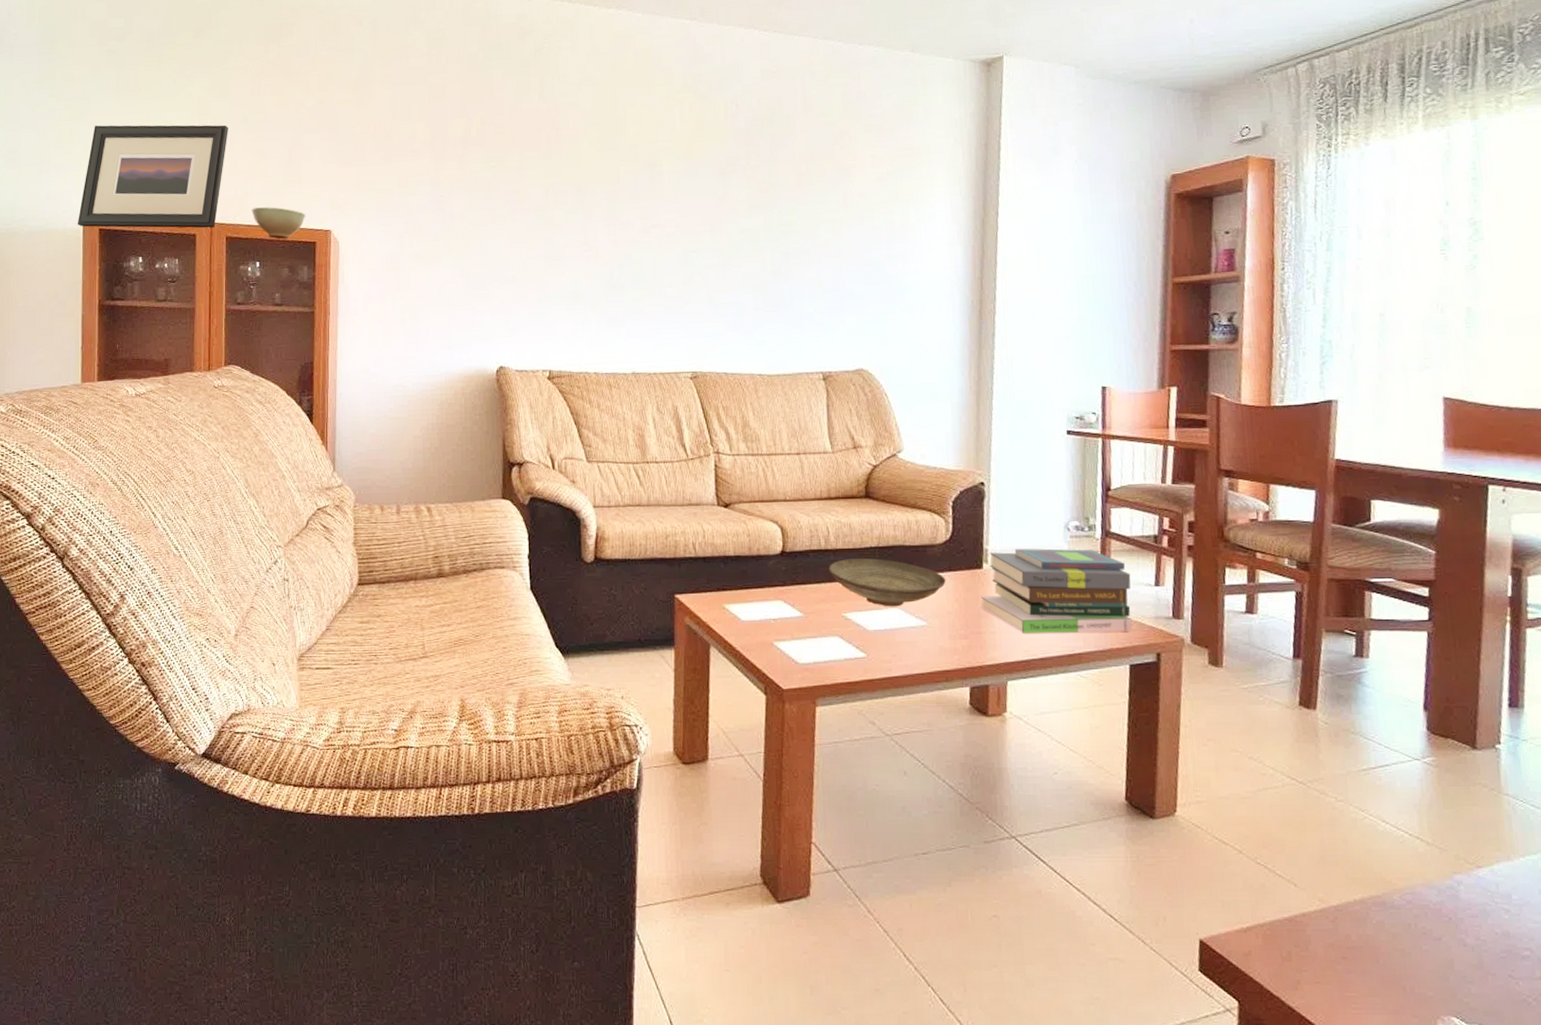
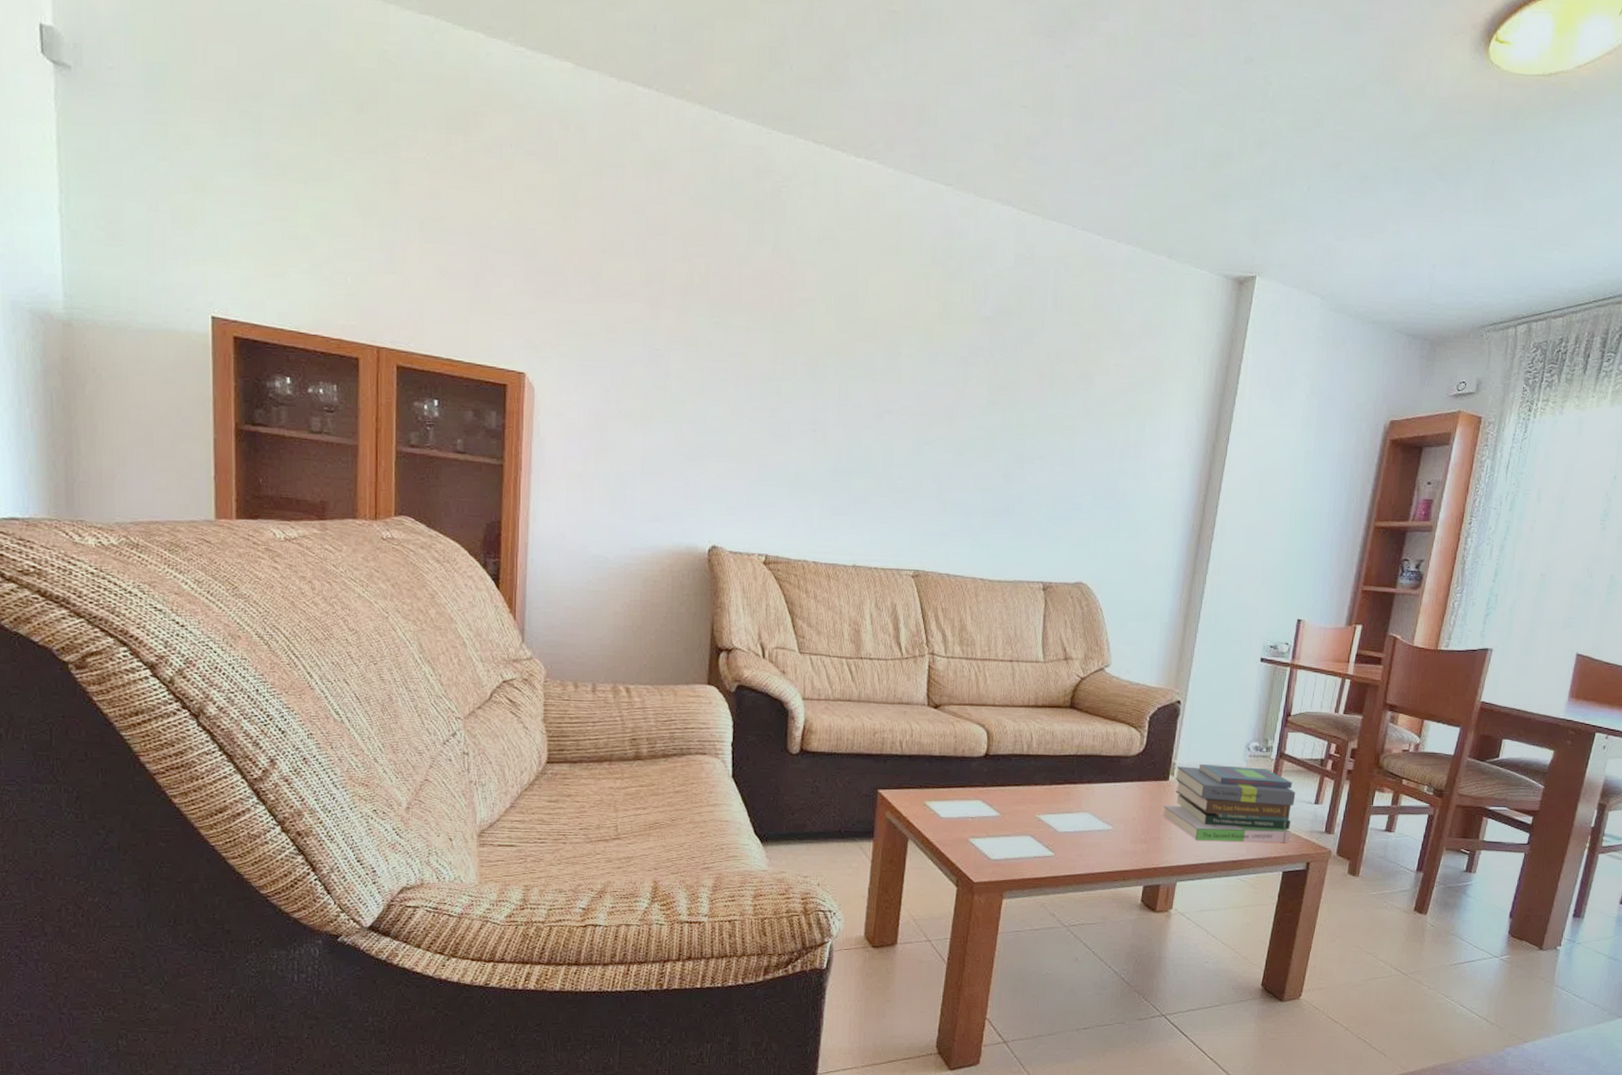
picture frame: present [77,125,228,228] -> none [204,206,400,353]
bowl: present [251,207,306,240] -> none [428,335,495,378]
decorative bowl: present [829,558,946,607] -> none [1028,765,1134,812]

